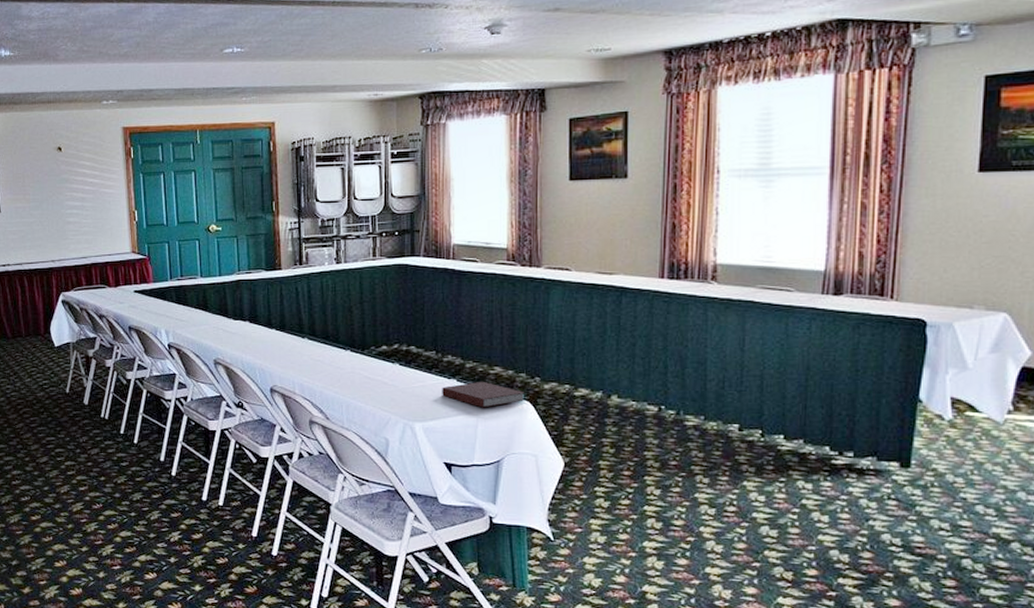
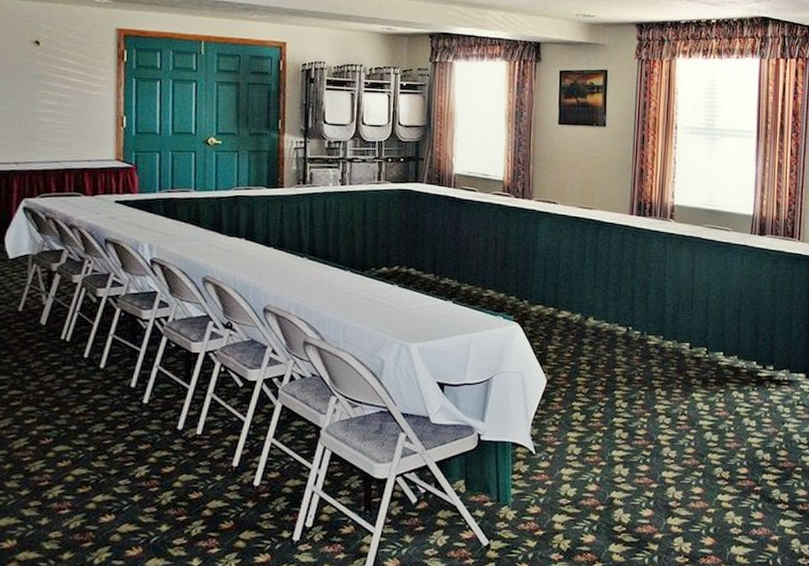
notebook: present [442,381,525,408] -> none [438,303,515,329]

